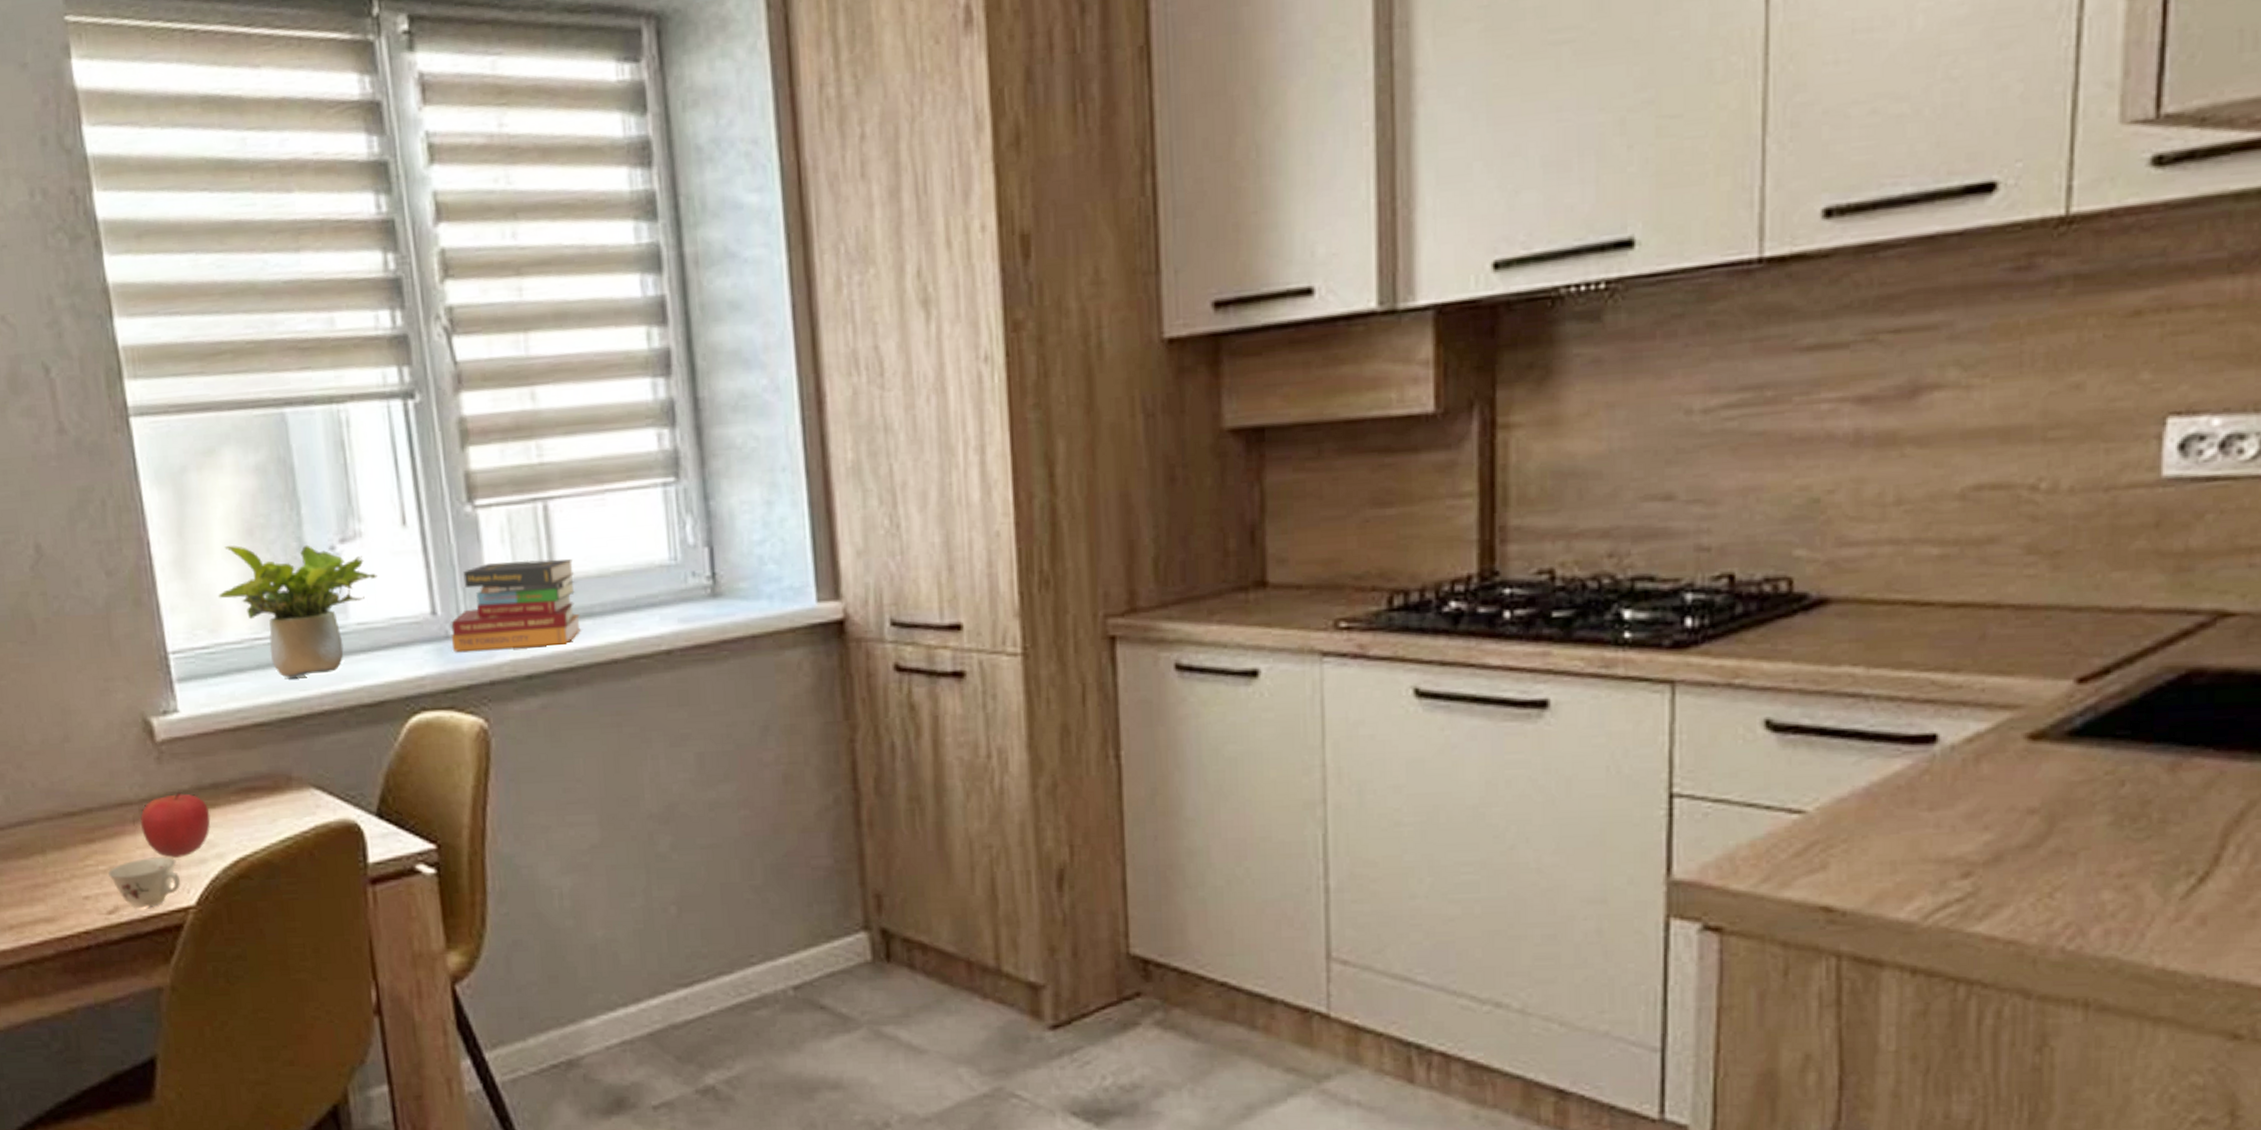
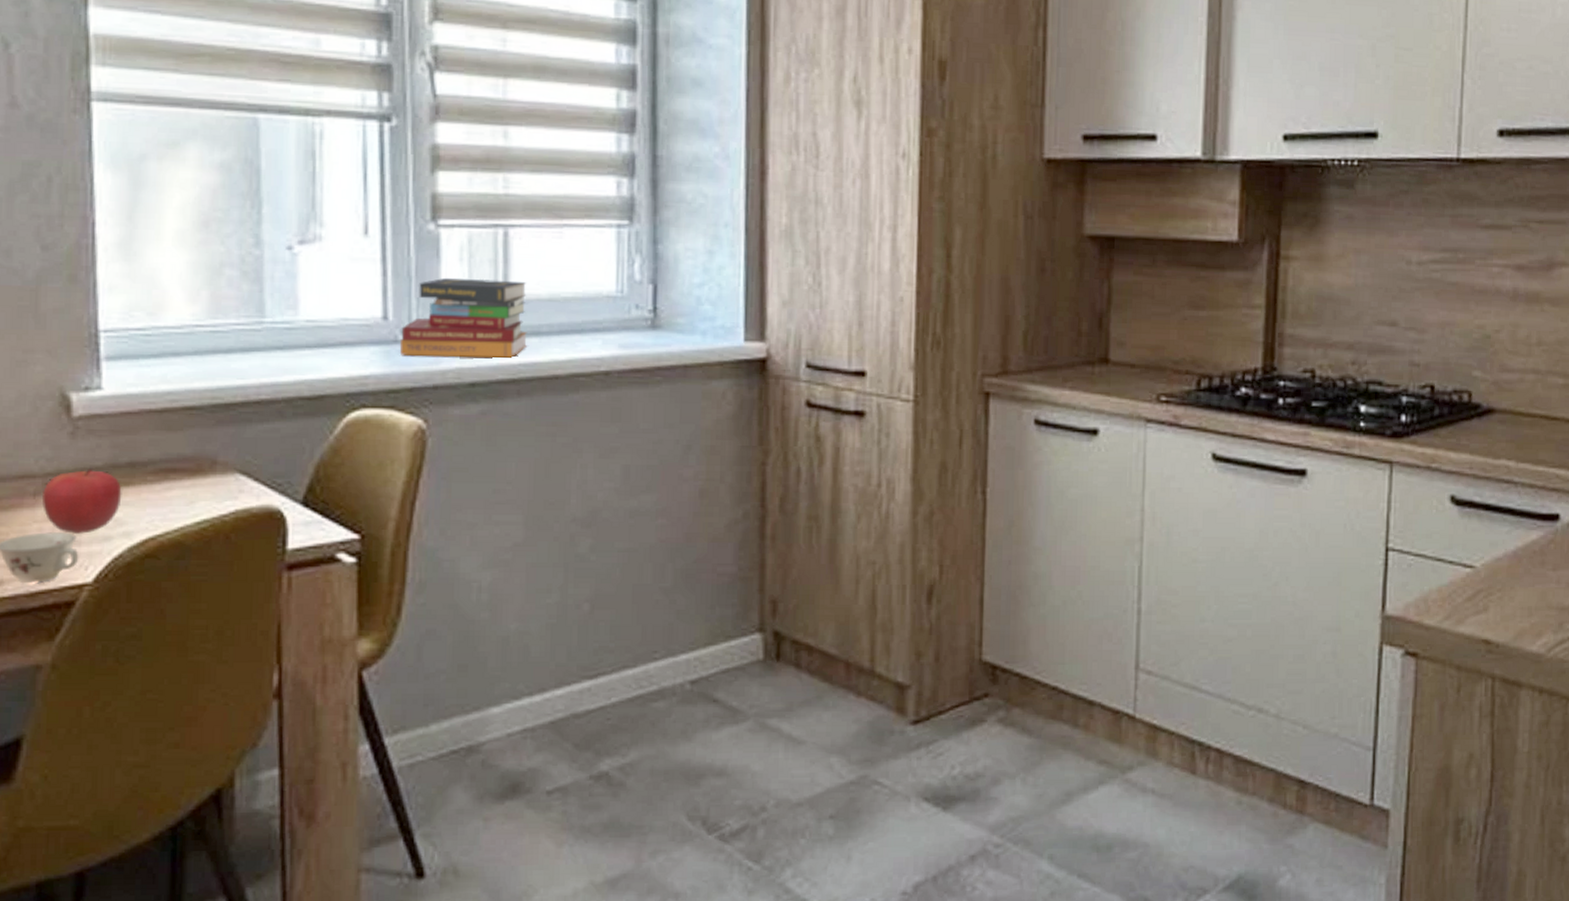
potted plant: present [217,544,378,679] -> none [162,235,333,367]

